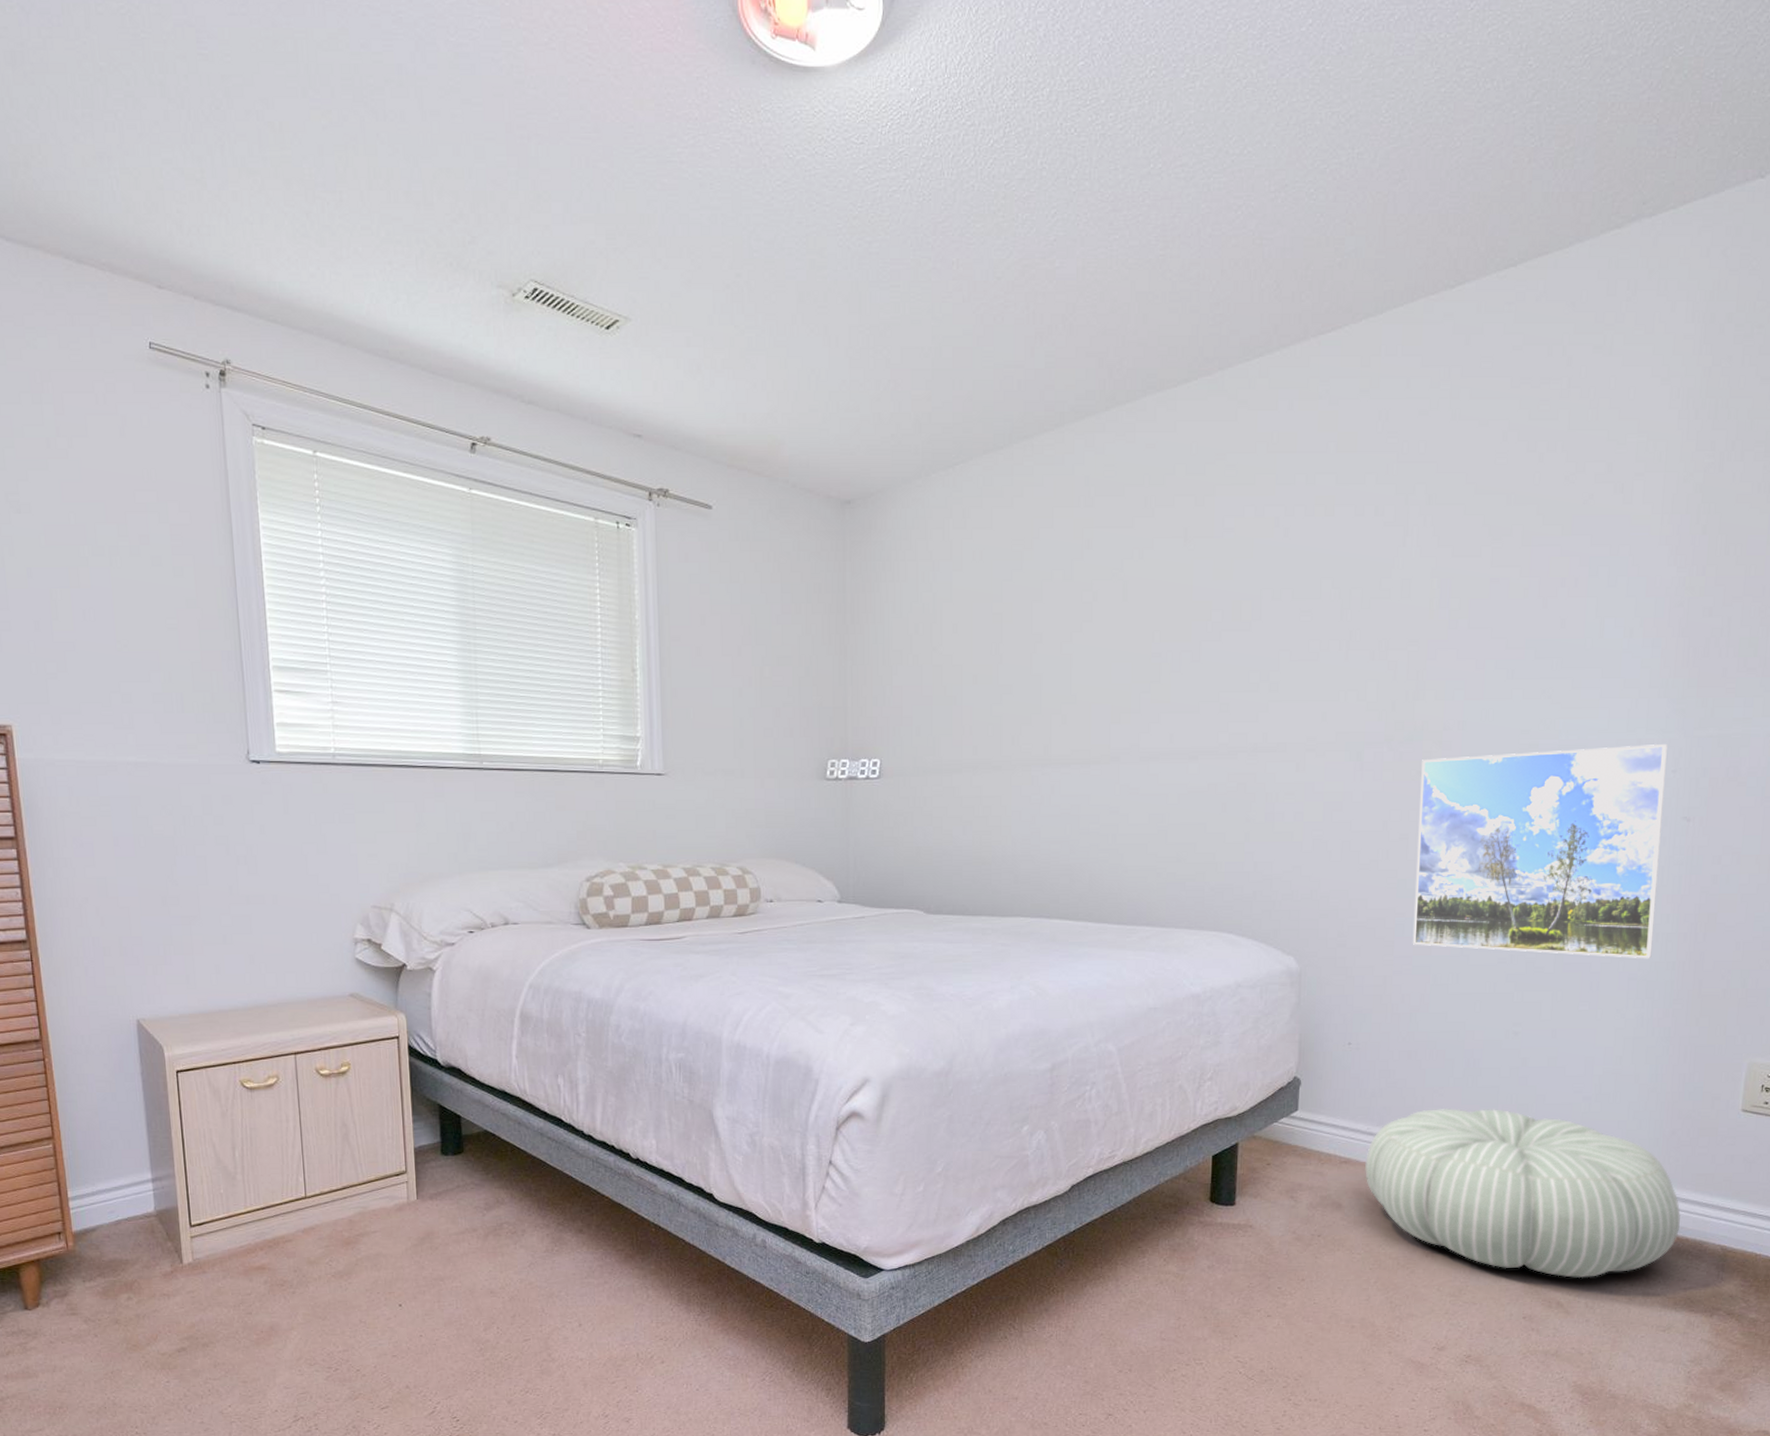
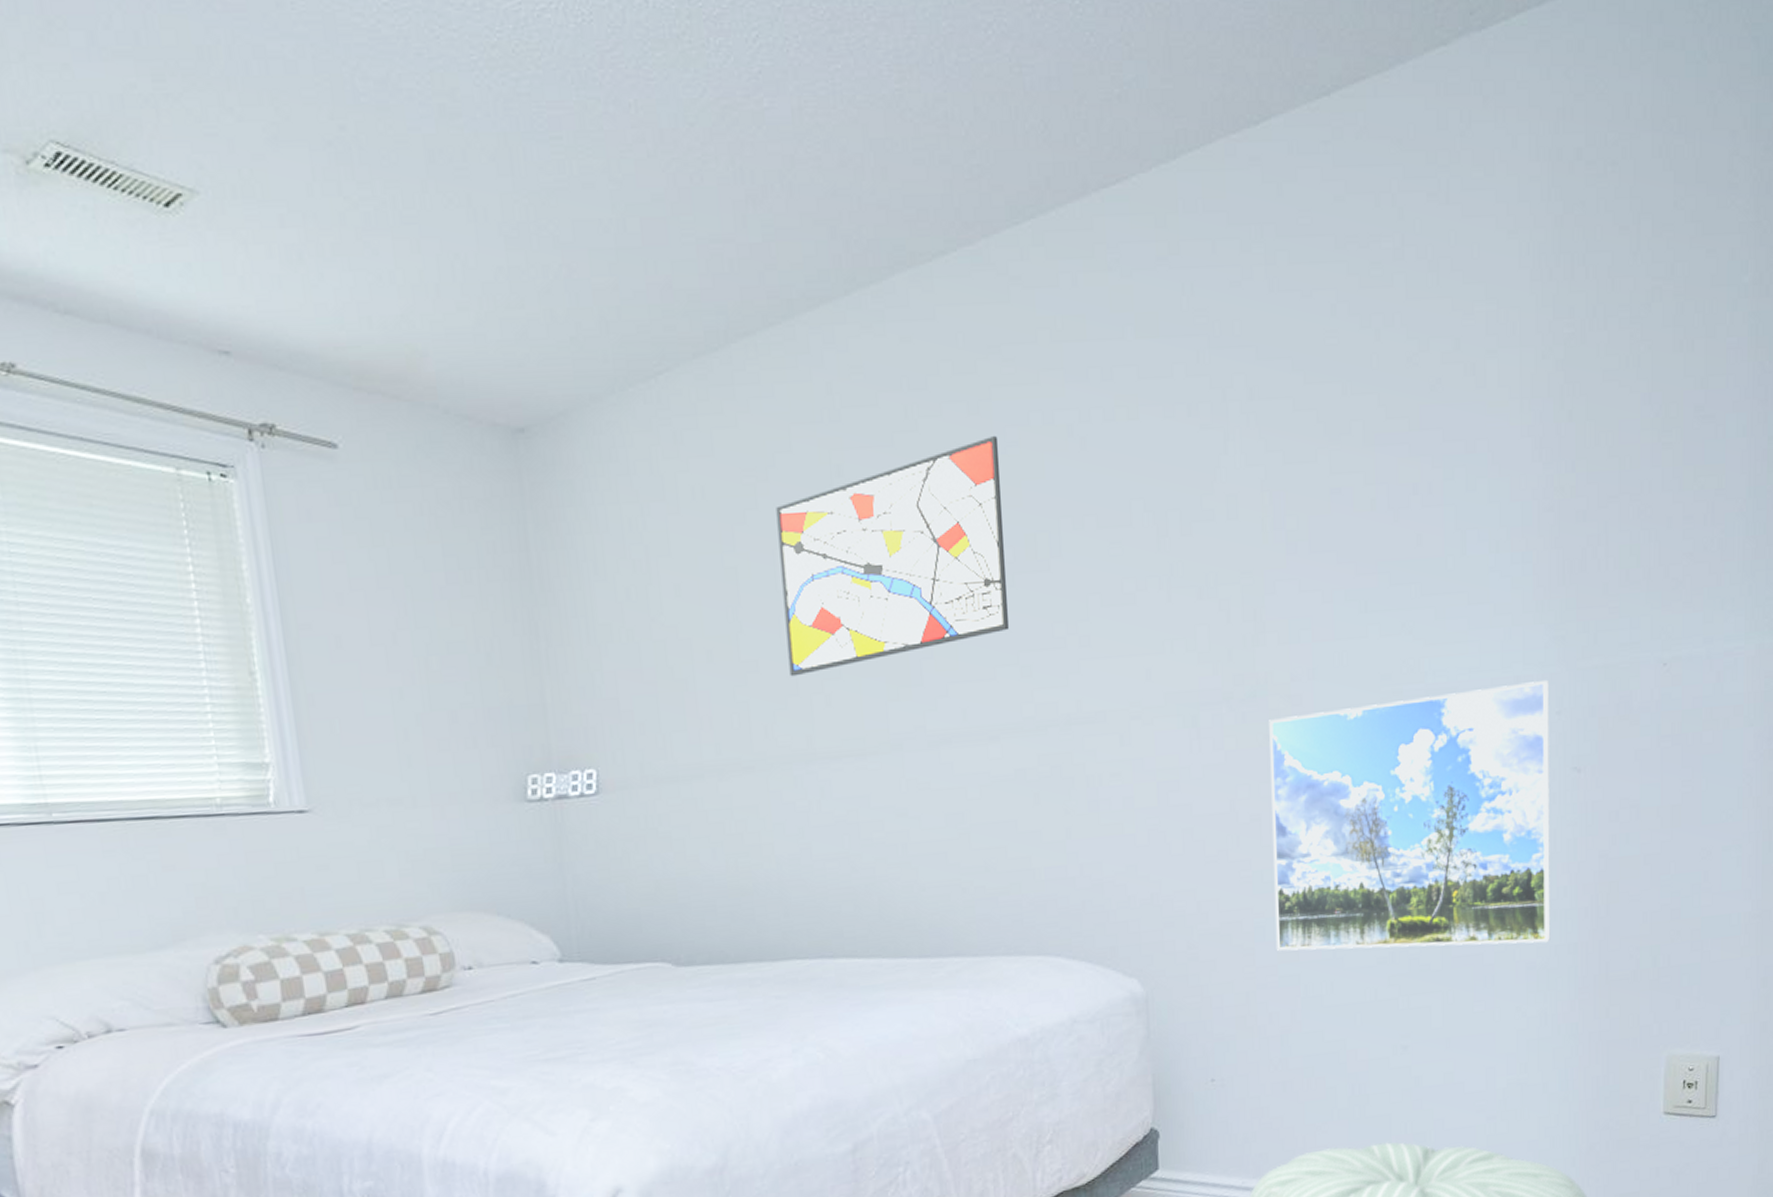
wall art: none [1036,522,1218,700] -> present [776,435,1009,677]

